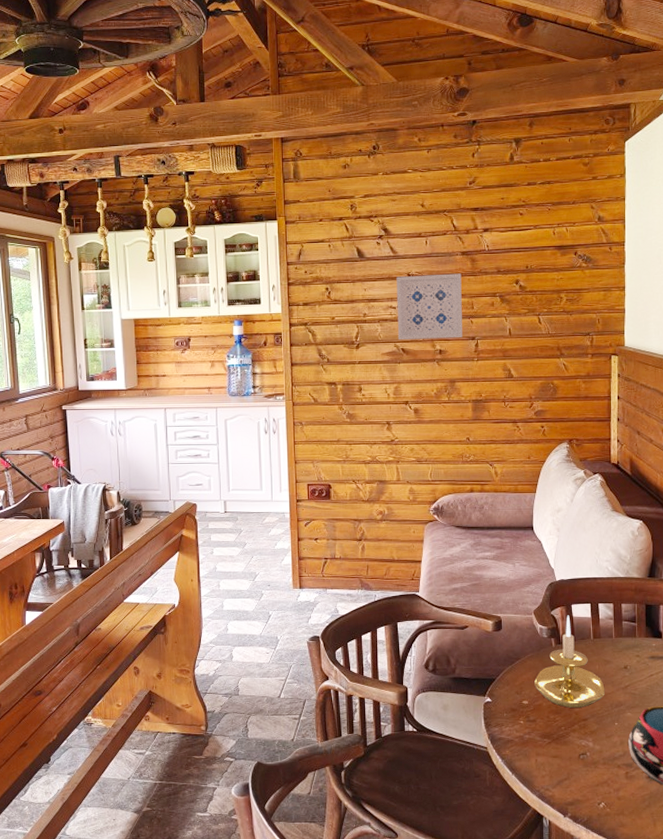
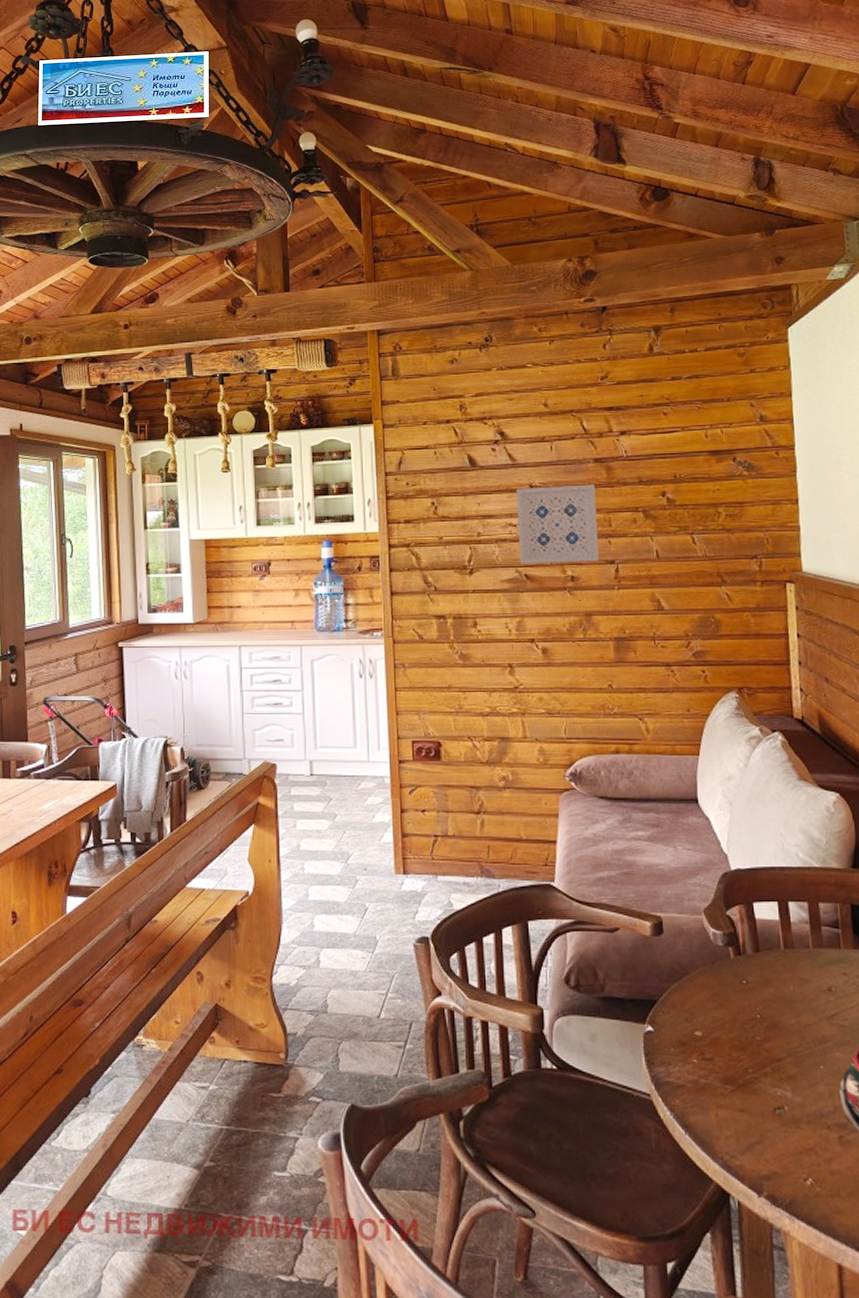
candle holder: present [534,615,605,708] -> none [709,916,804,1043]

